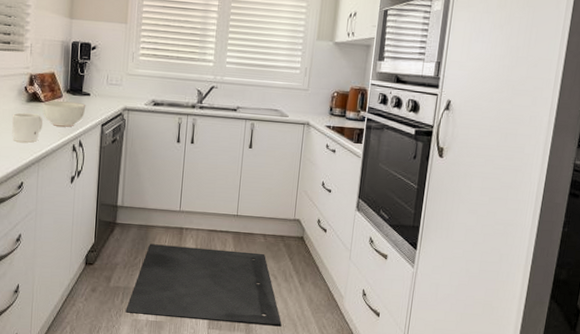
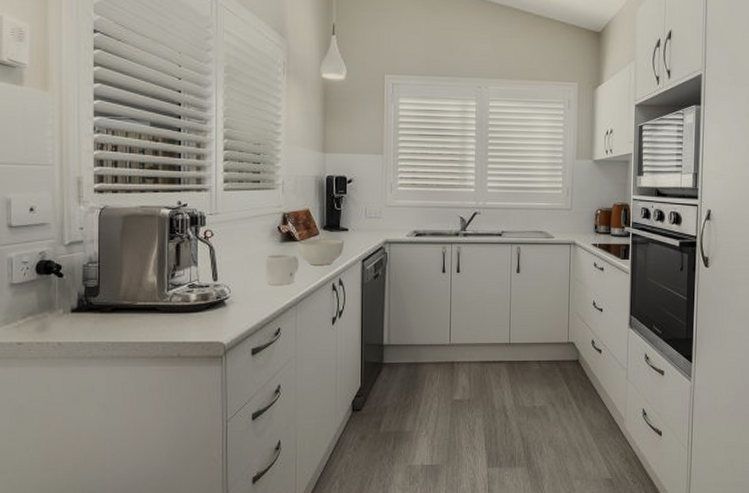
door mat: present [125,244,282,327] -> none [398,381,564,459]

